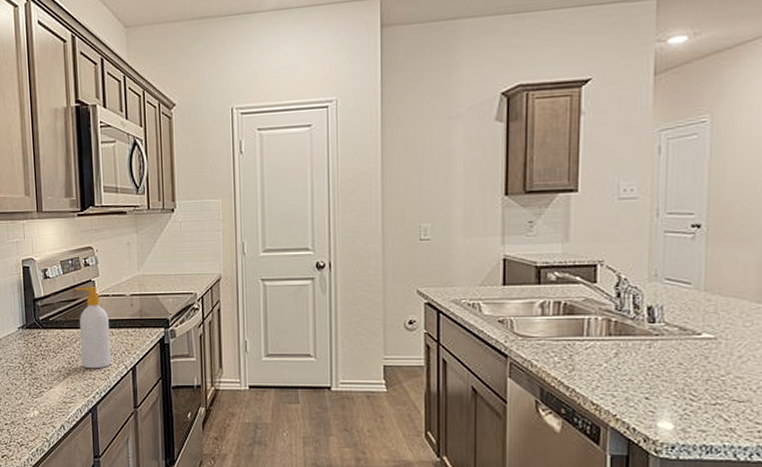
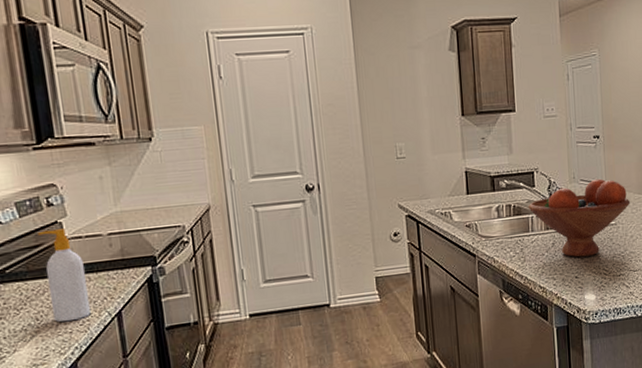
fruit bowl: none [585,279,743,374] -> present [528,178,631,257]

